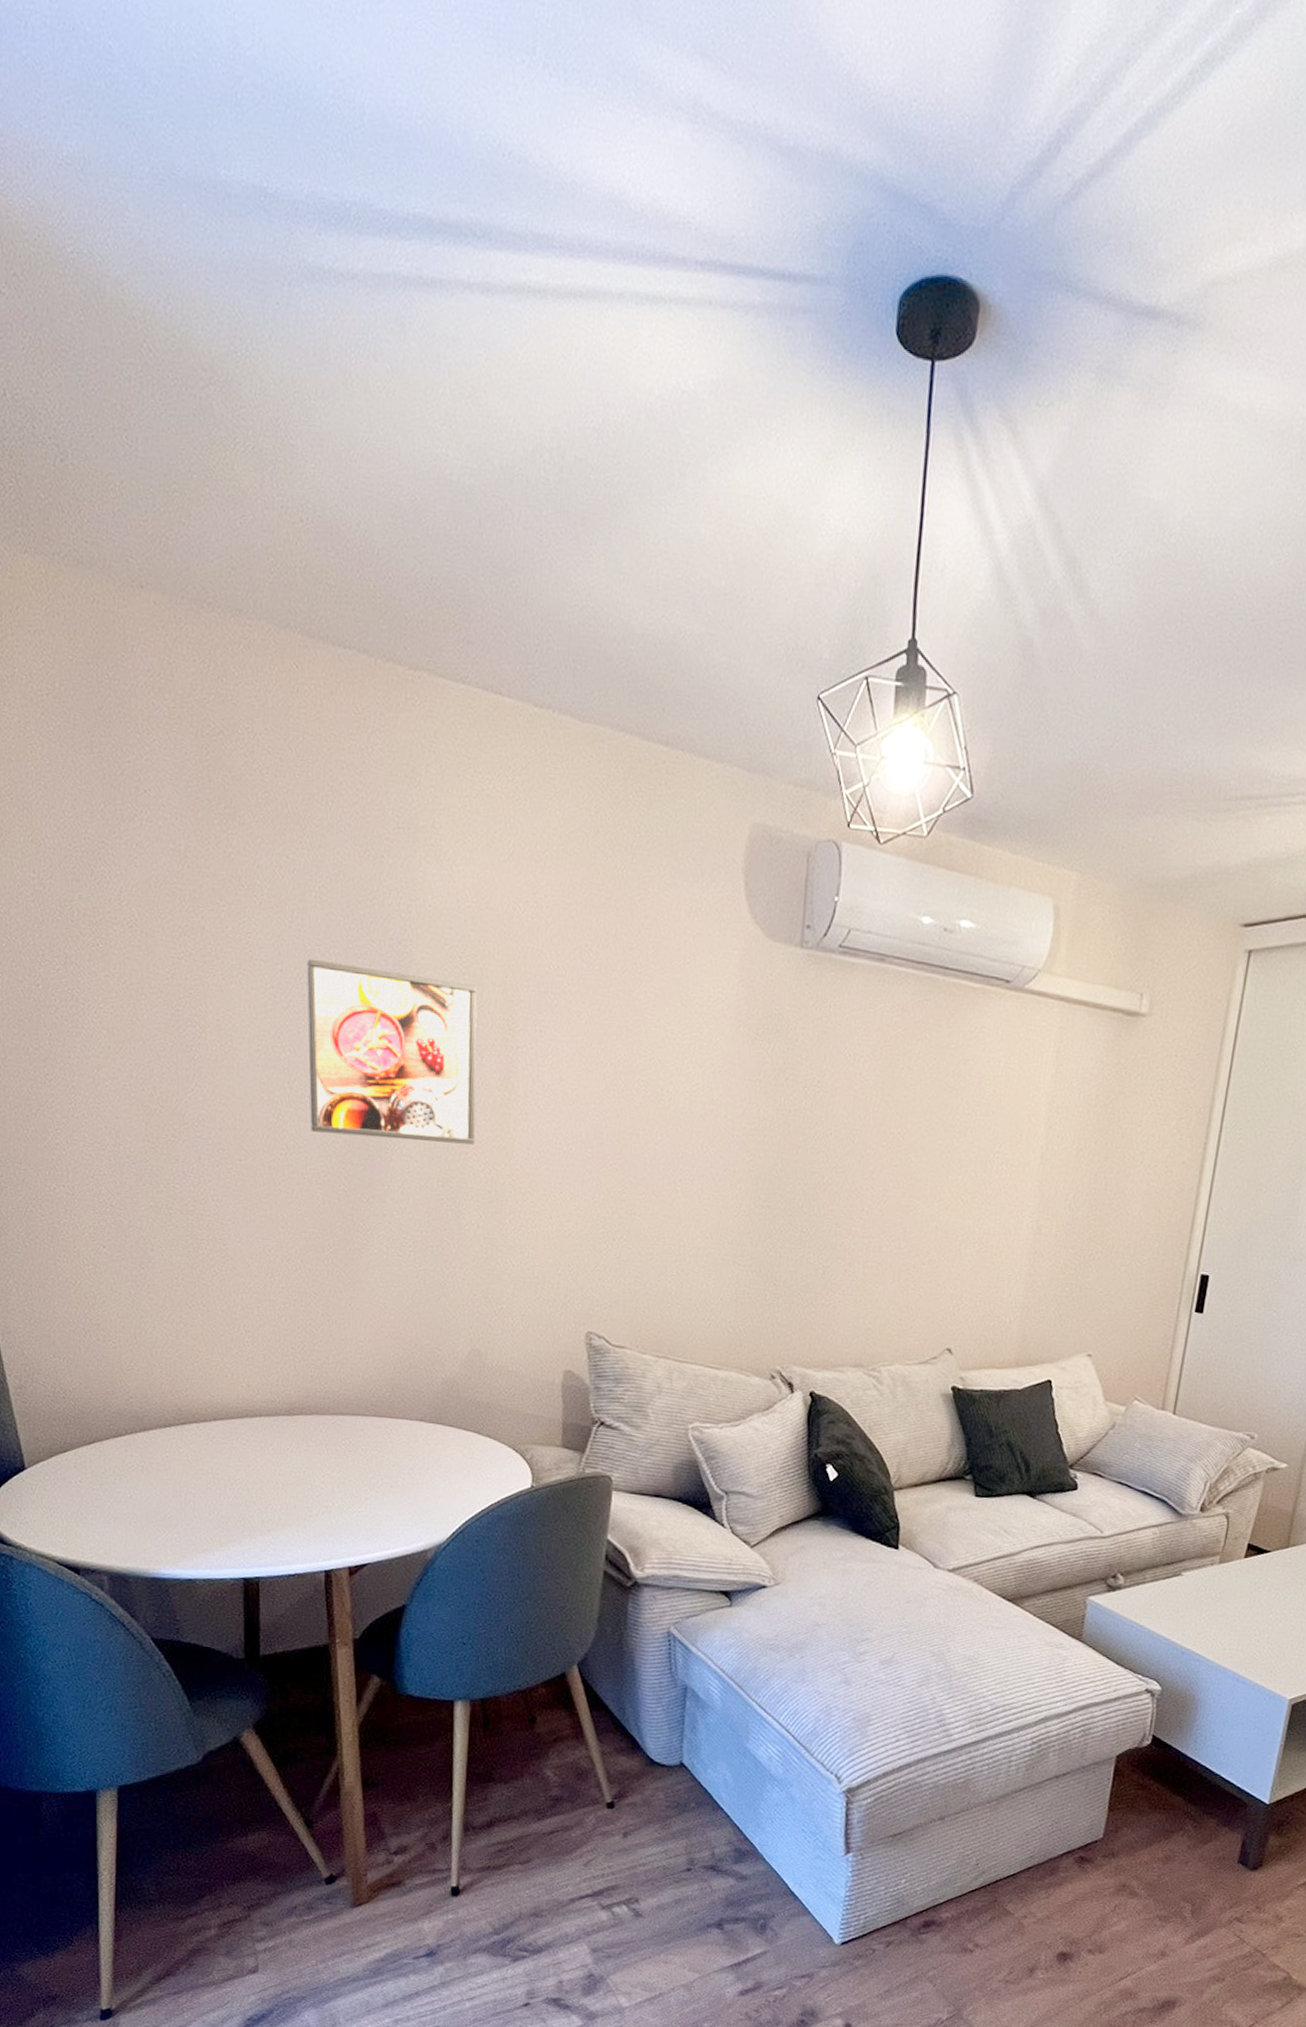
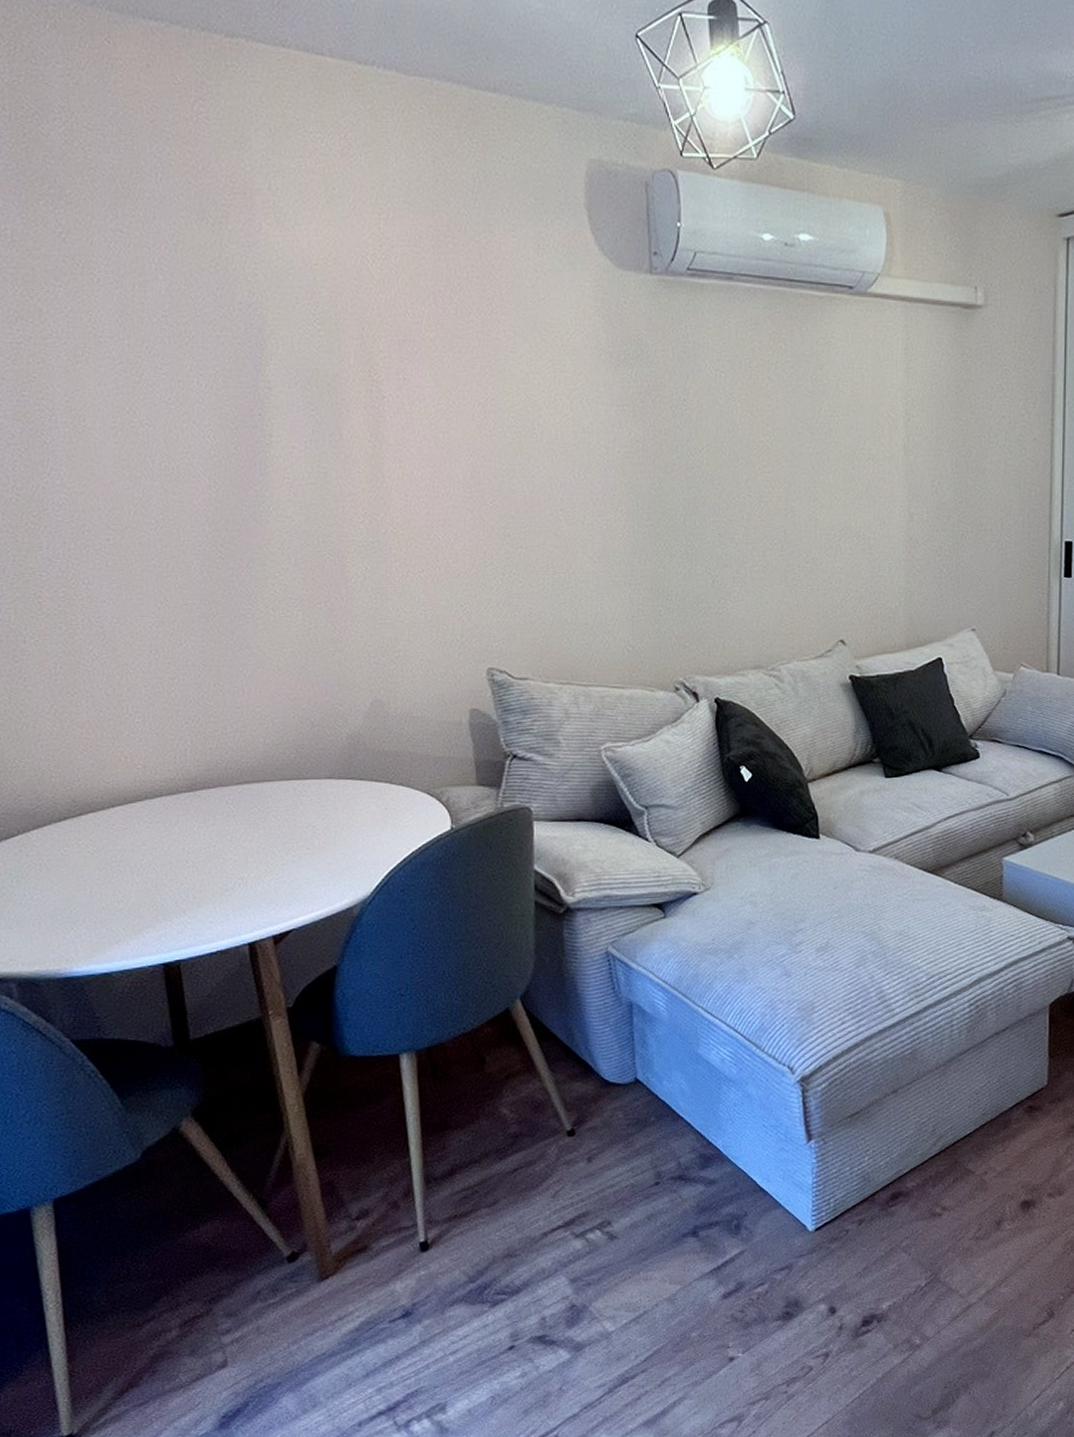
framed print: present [306,958,477,1145] -> none [154,330,352,503]

